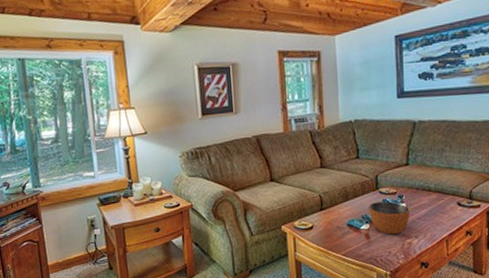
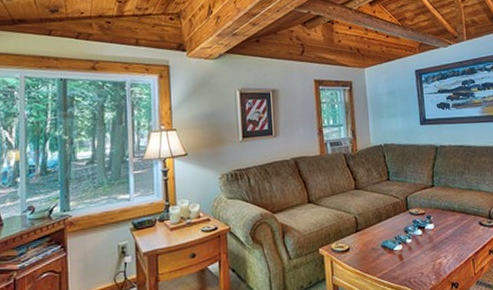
bowl: present [369,201,409,235] -> none [401,222,438,256]

